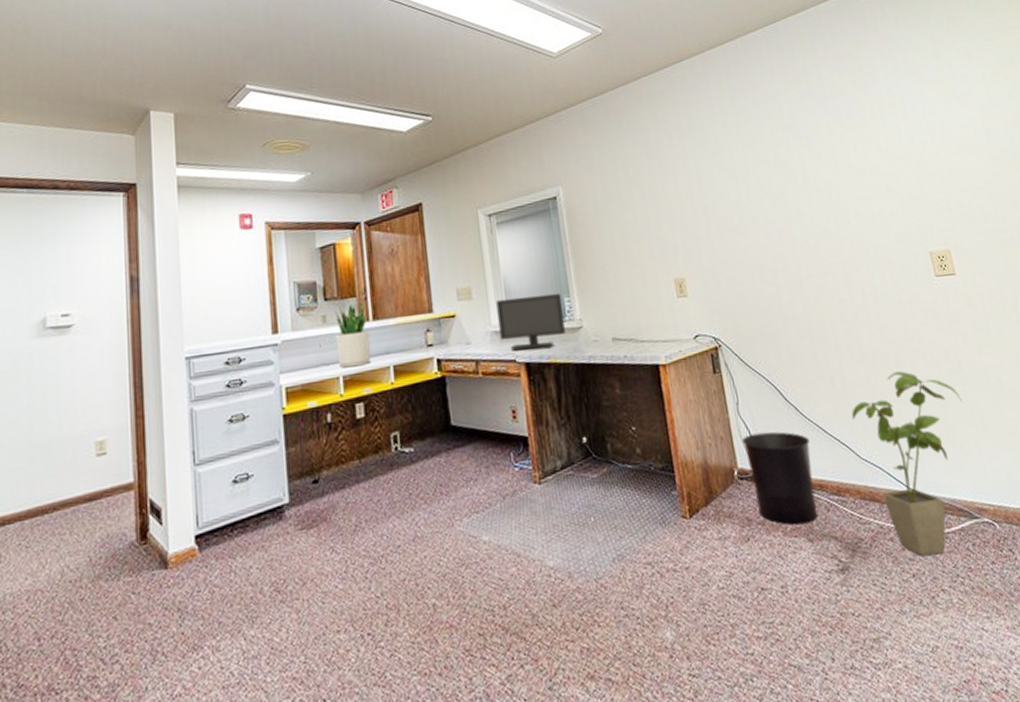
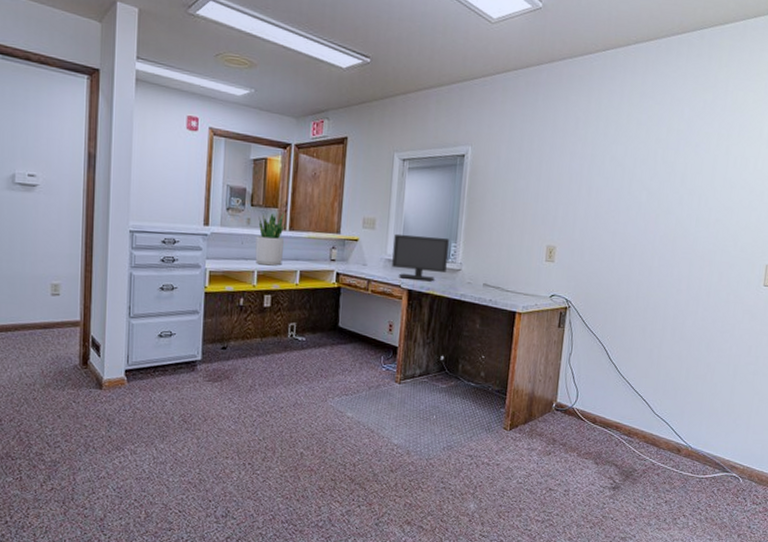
waste bin: present [742,431,818,525] -> none [563,379,619,451]
house plant: present [852,371,962,557] -> none [658,354,749,491]

